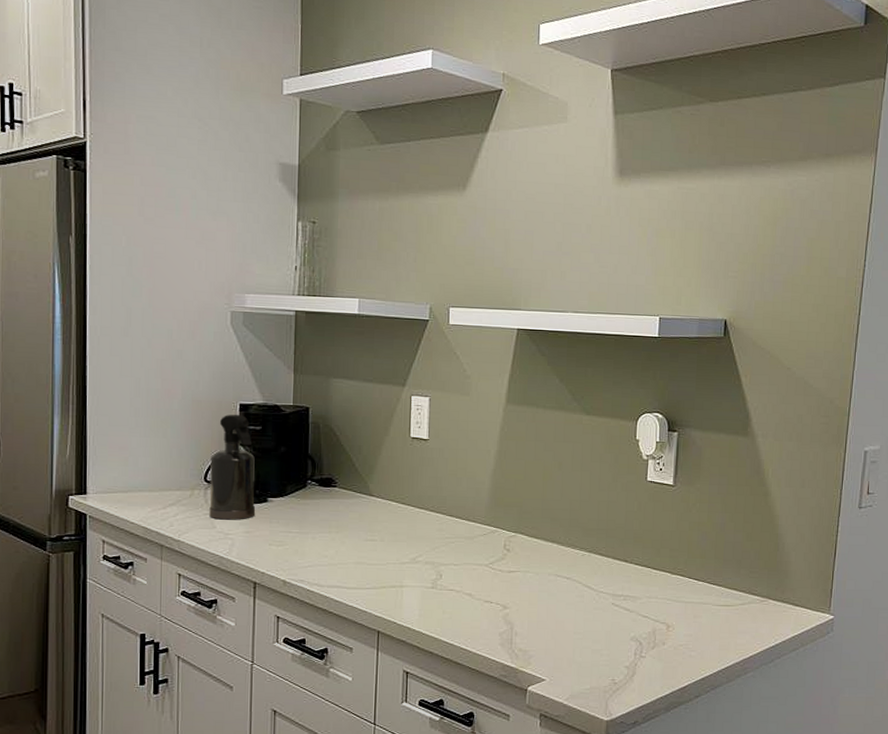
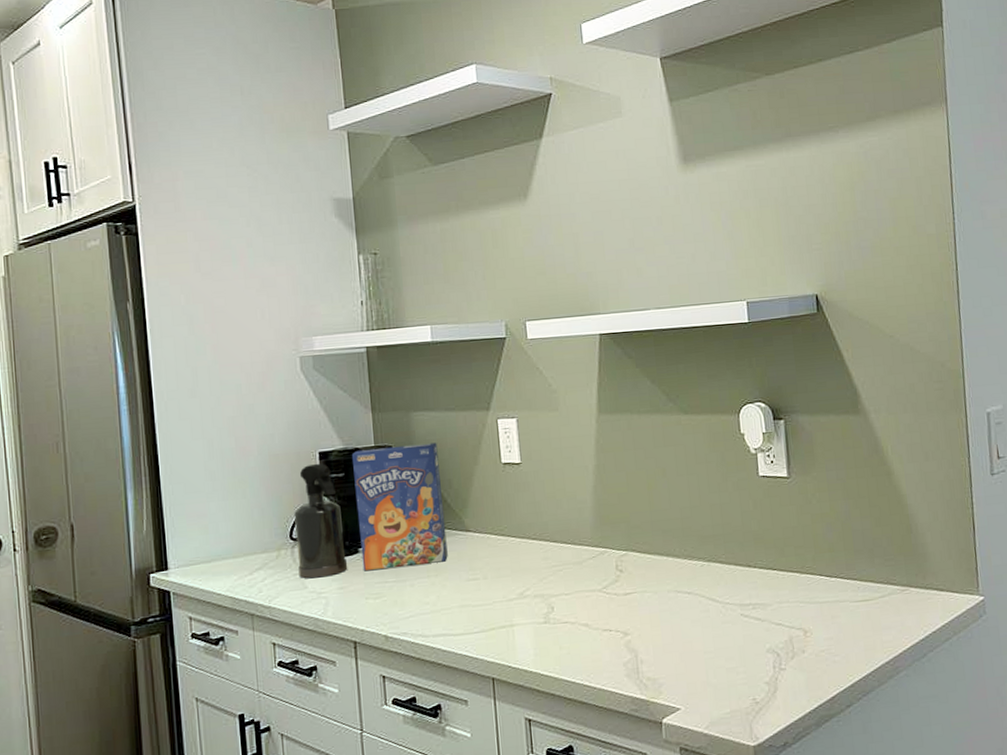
cereal box: none [269,407,352,521] -> present [351,442,448,572]

